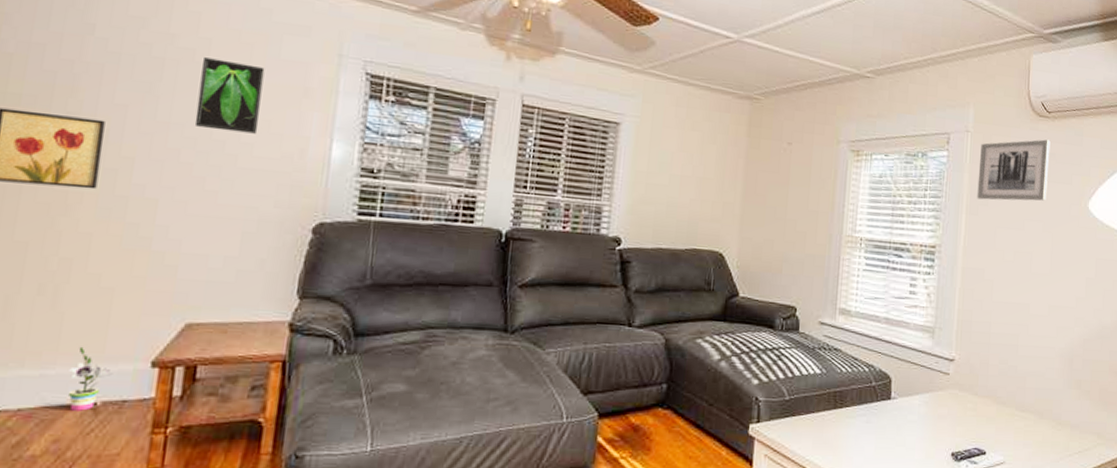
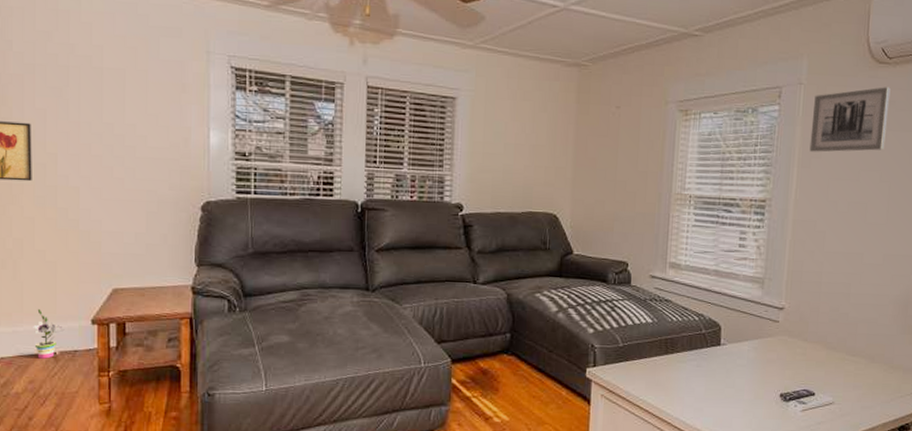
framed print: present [194,57,265,134] -> none [99,63,149,127]

